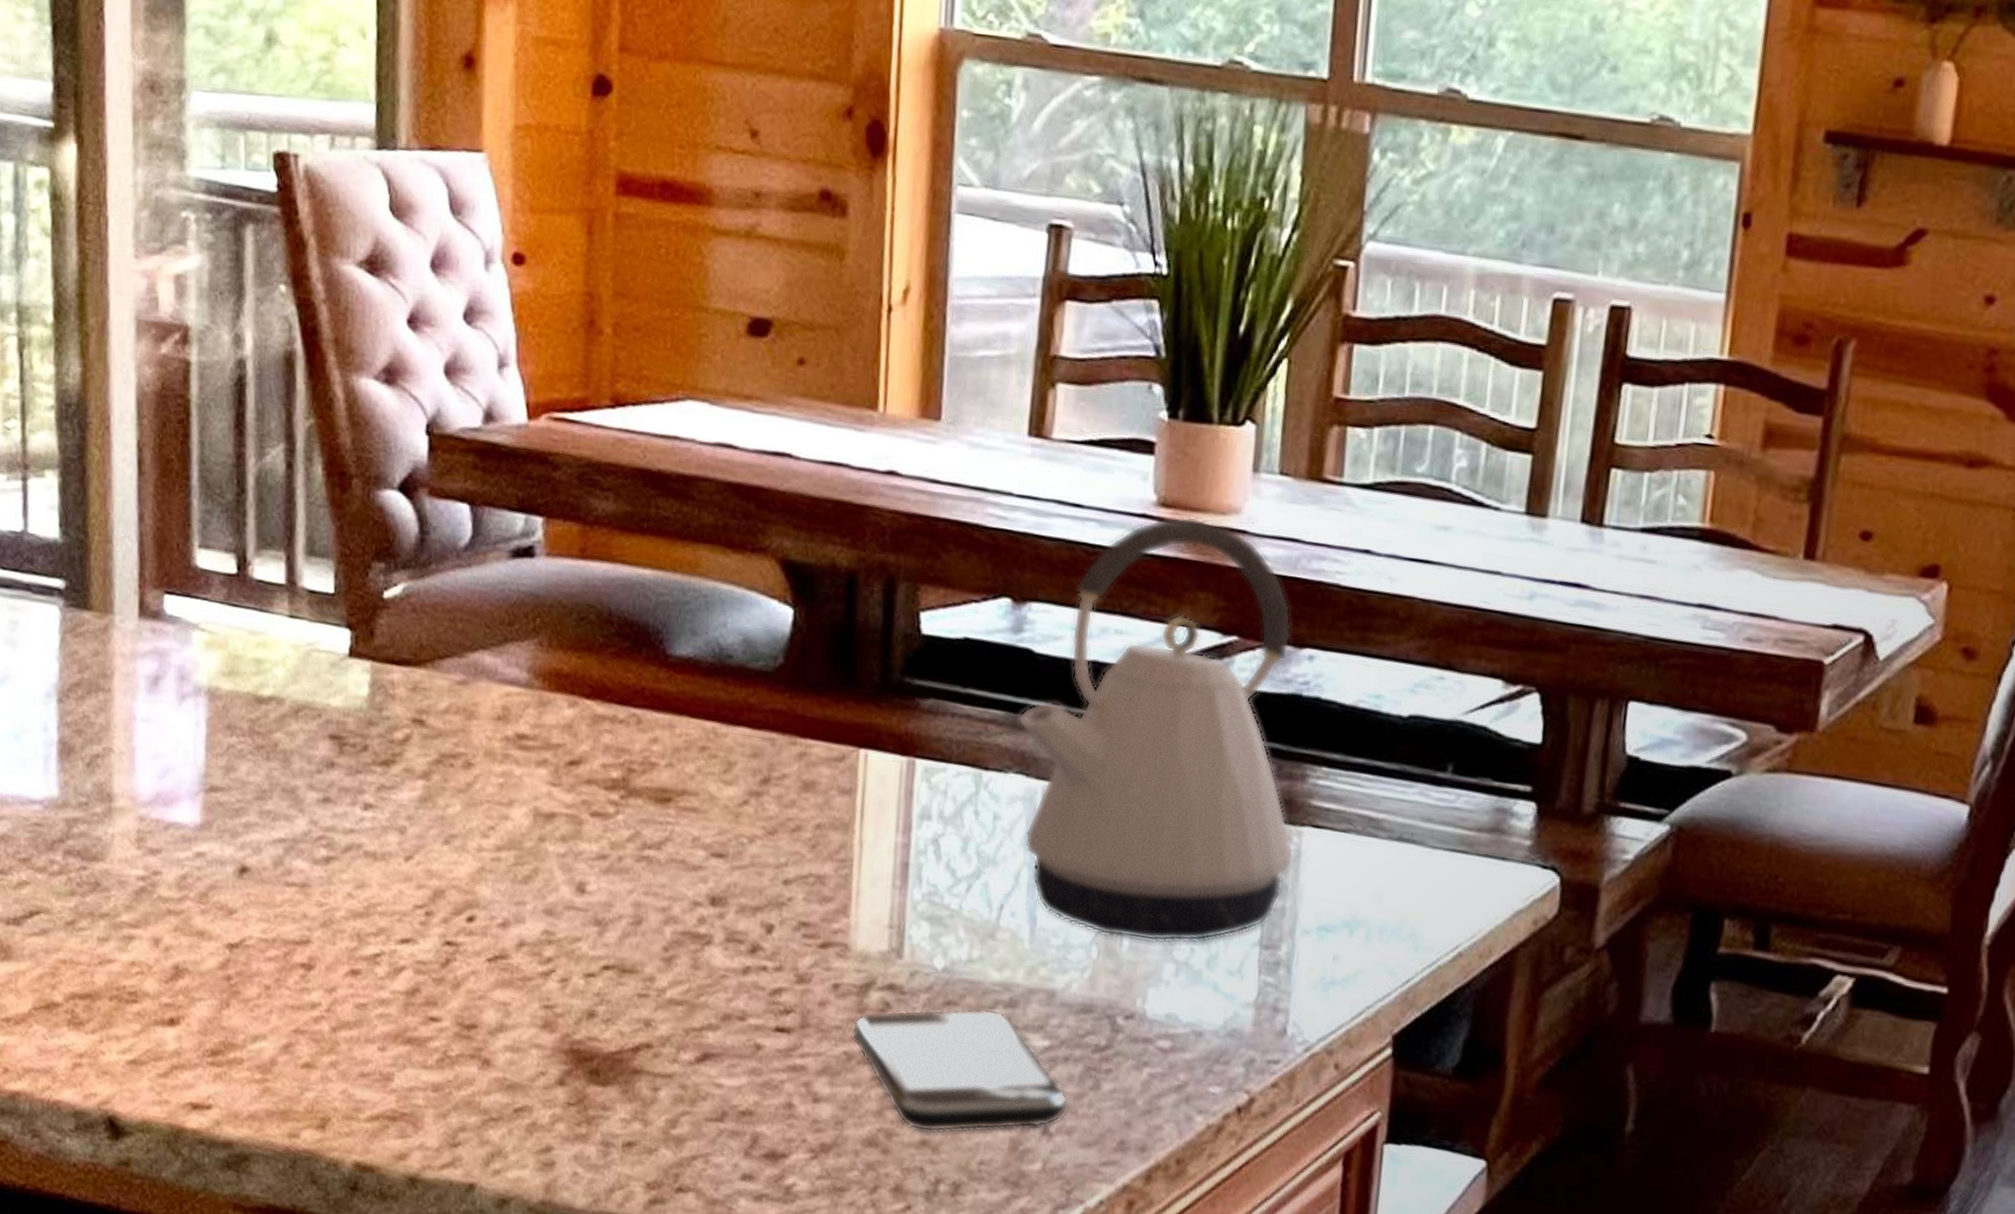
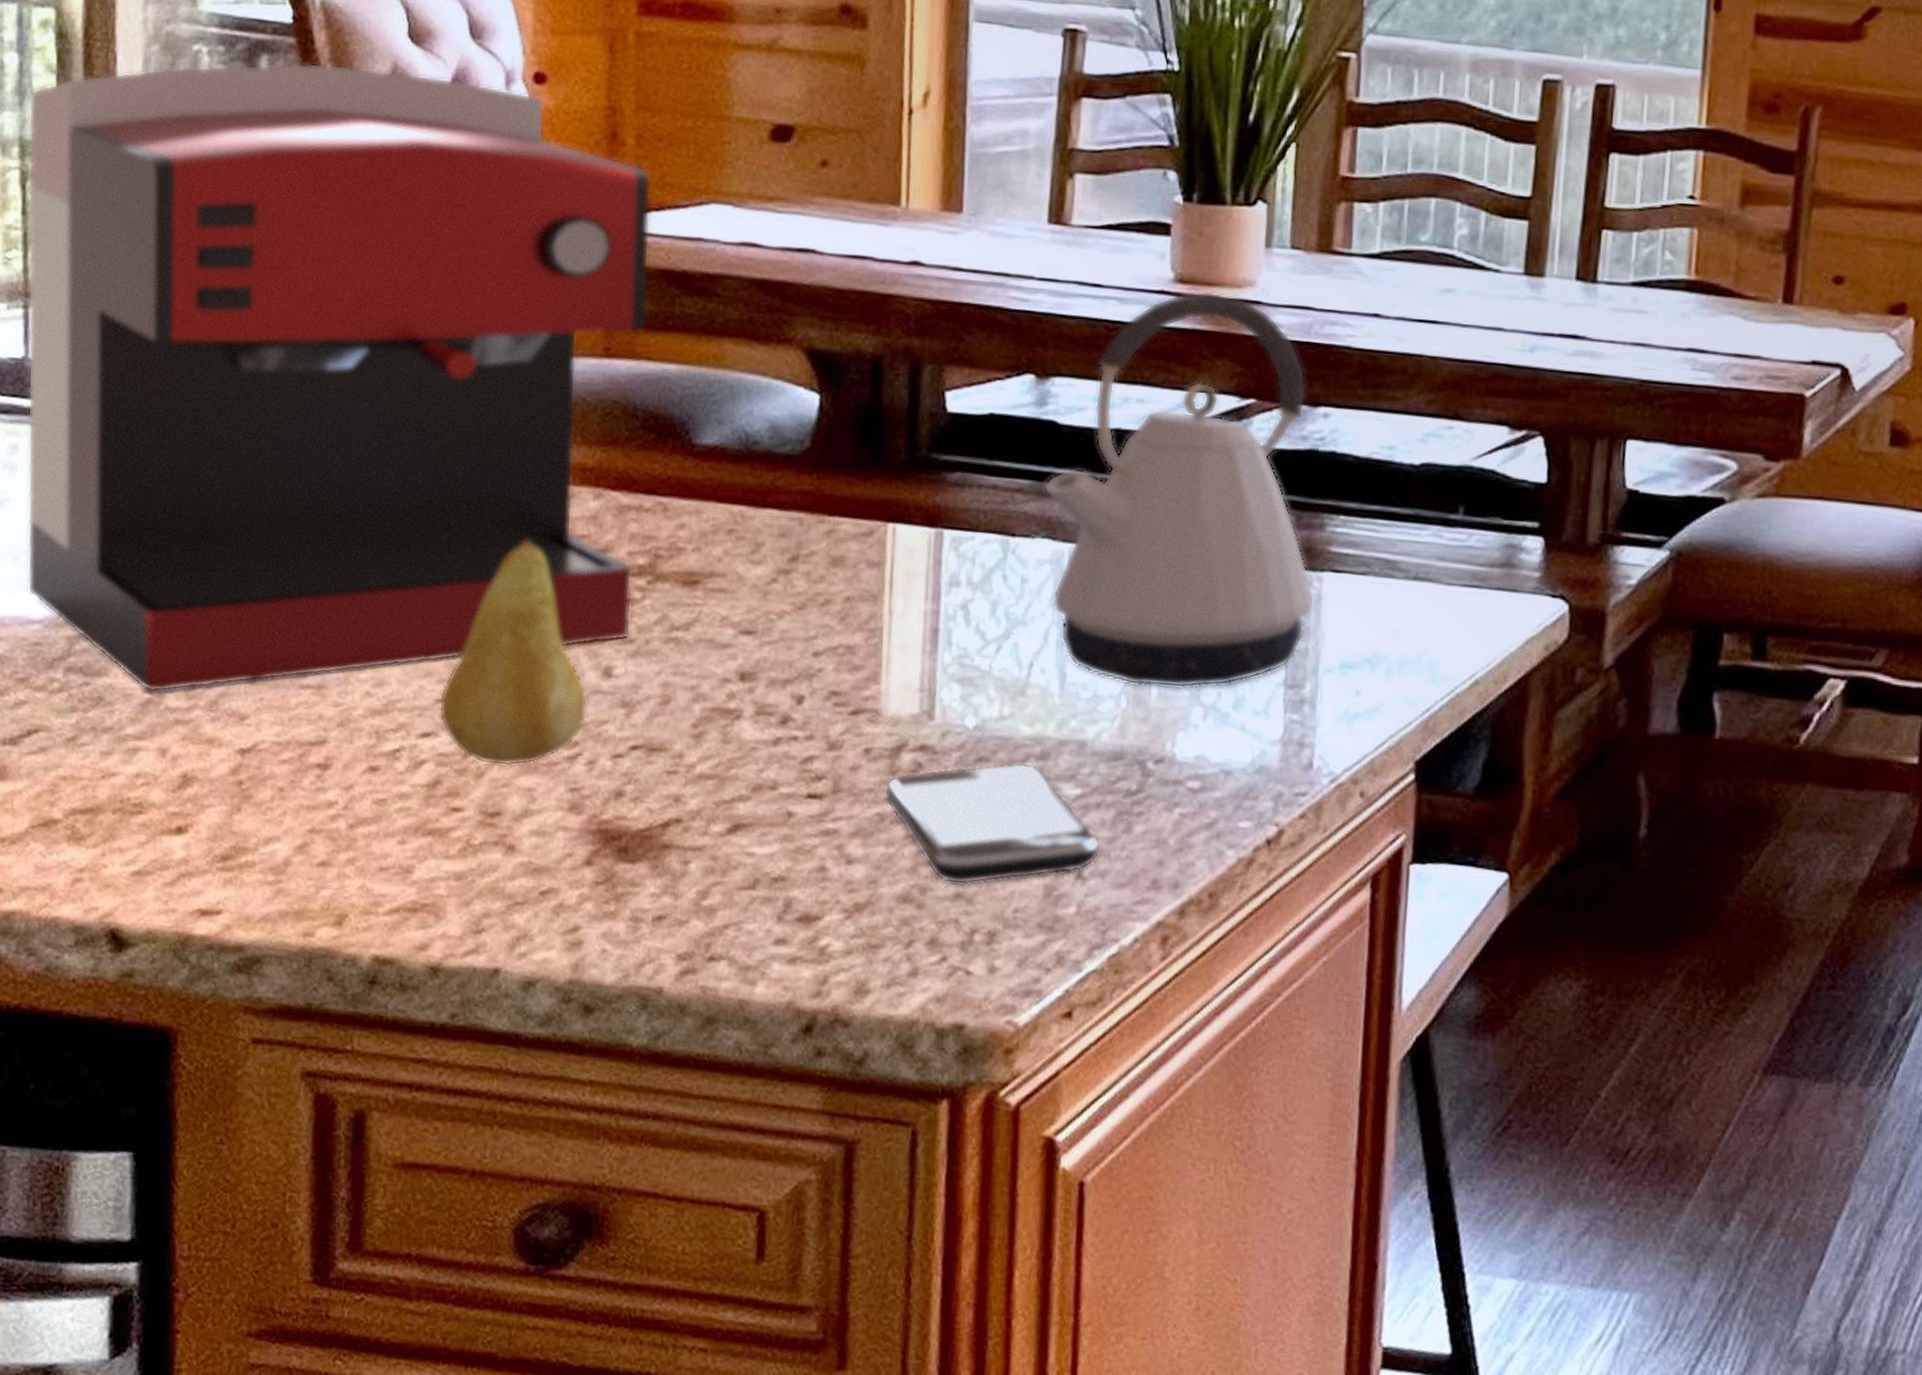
coffee maker: none [25,234,629,881] -> present [27,63,652,693]
fruit: none [417,746,562,979] -> present [438,540,588,767]

